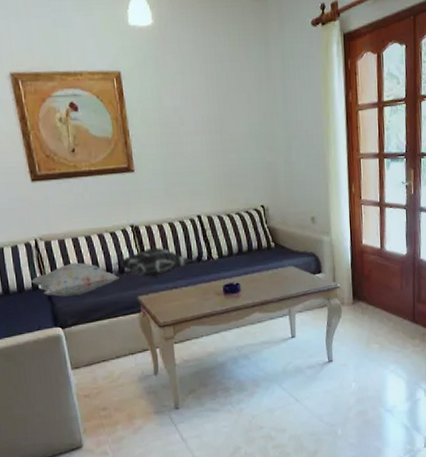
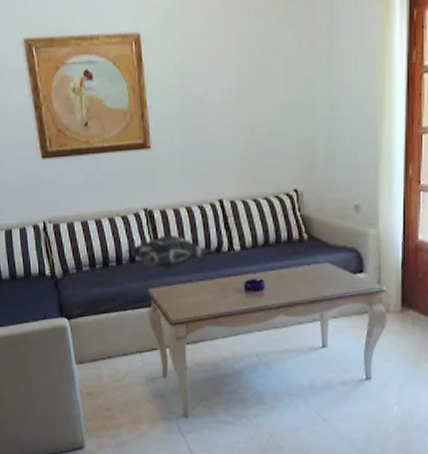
decorative pillow: present [30,262,120,297] -> none [37,248,130,285]

